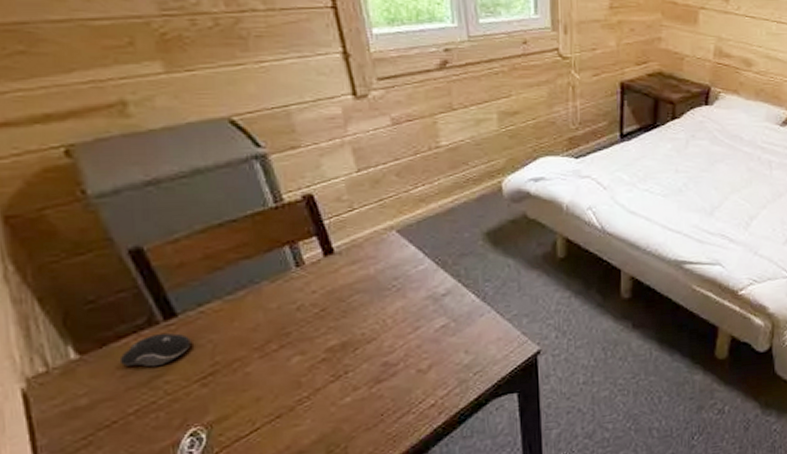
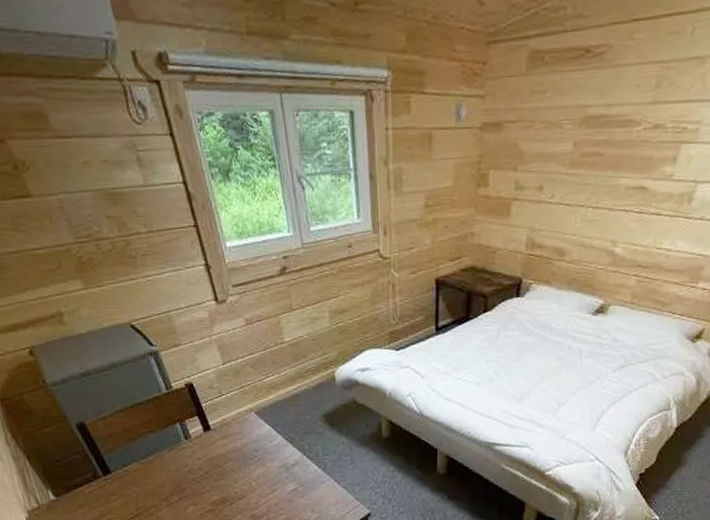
computer mouse: present [119,332,191,367] -> none [79,484,122,508]

